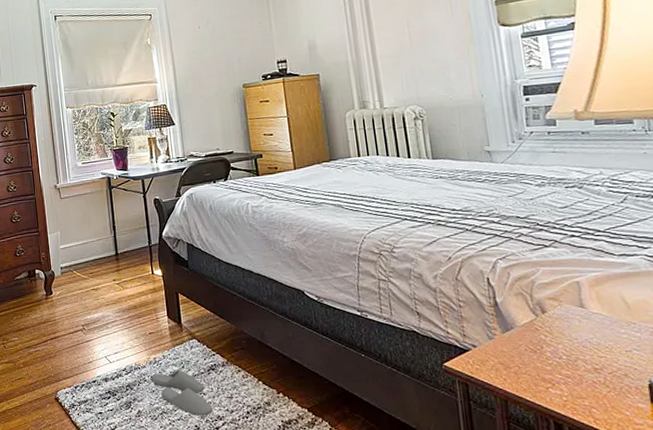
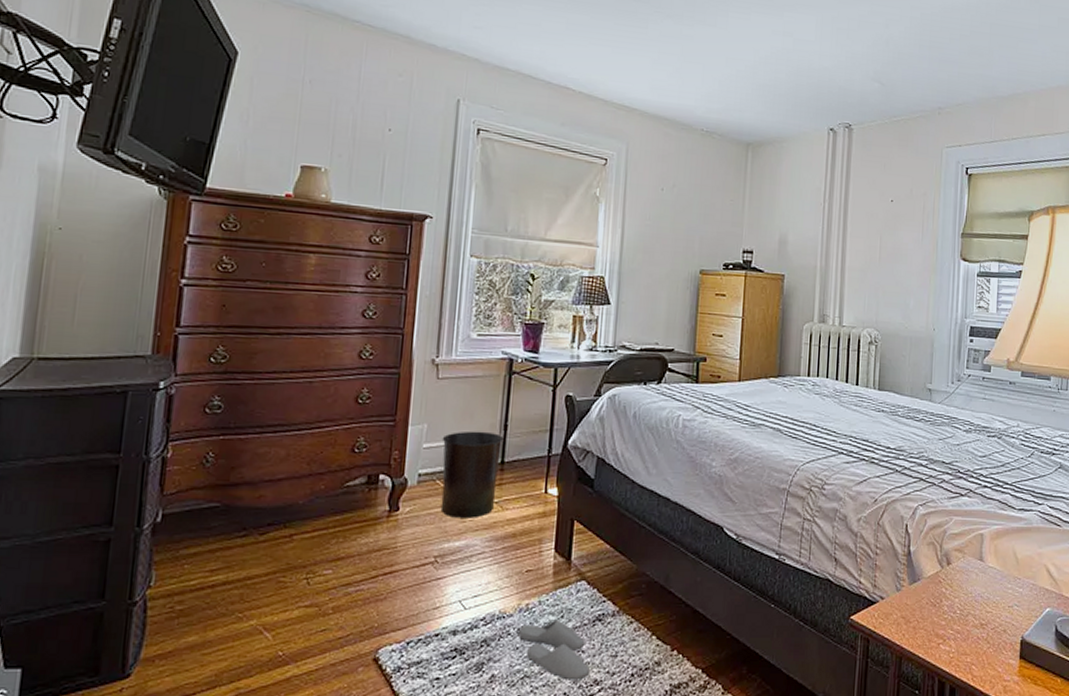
waste bin: none [71,232,117,297] -> present [440,431,504,518]

